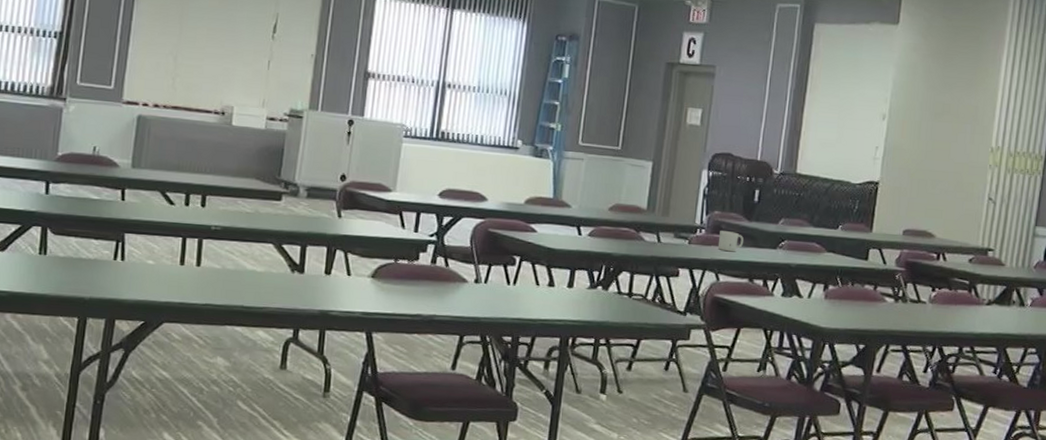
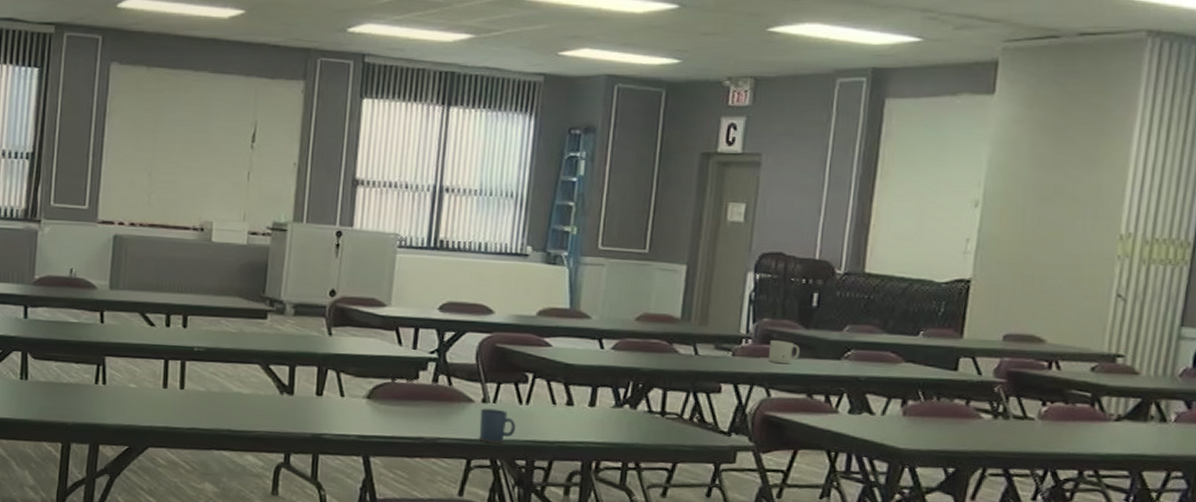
mug: none [471,288,504,321] -> present [479,408,516,444]

